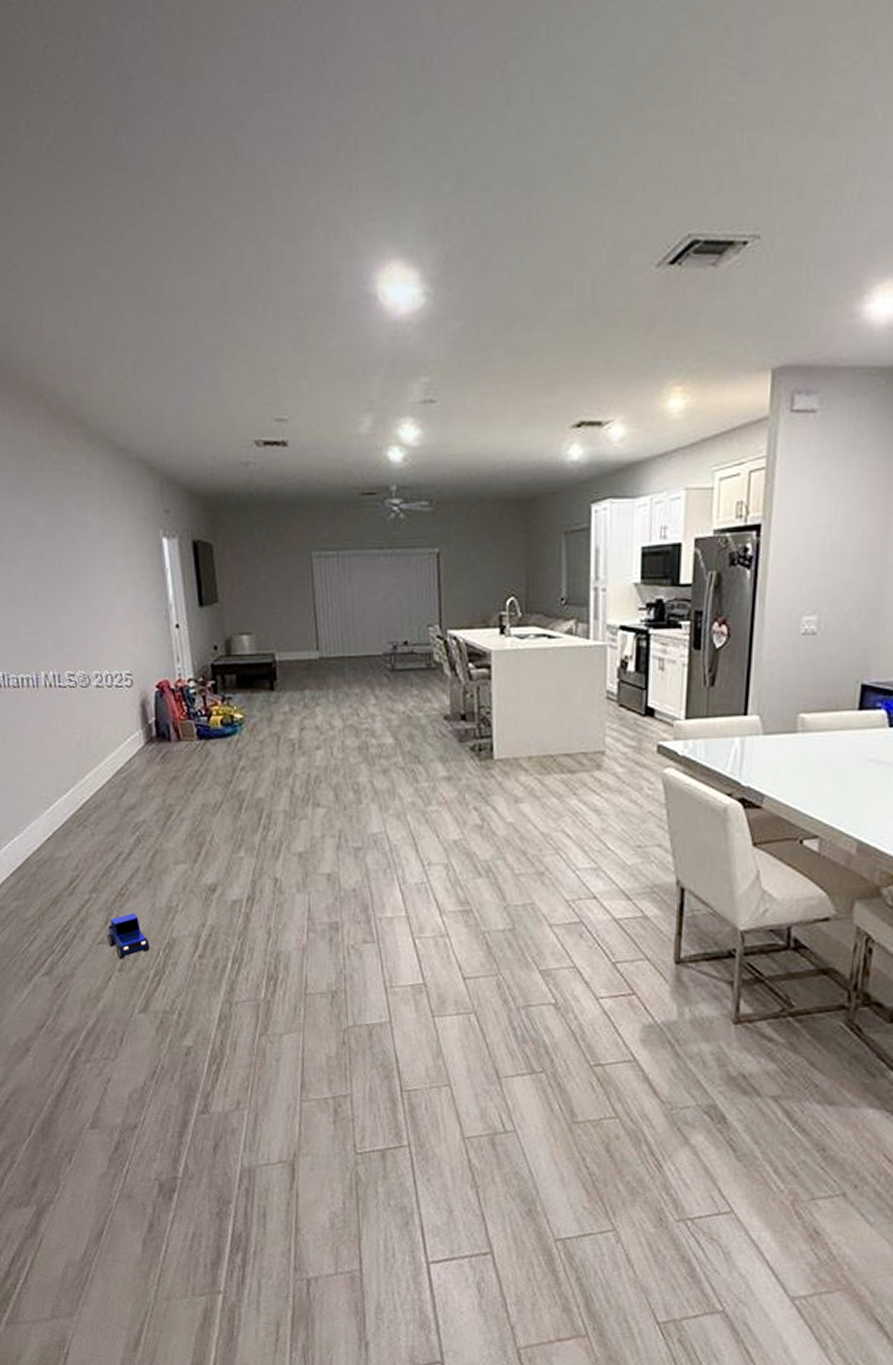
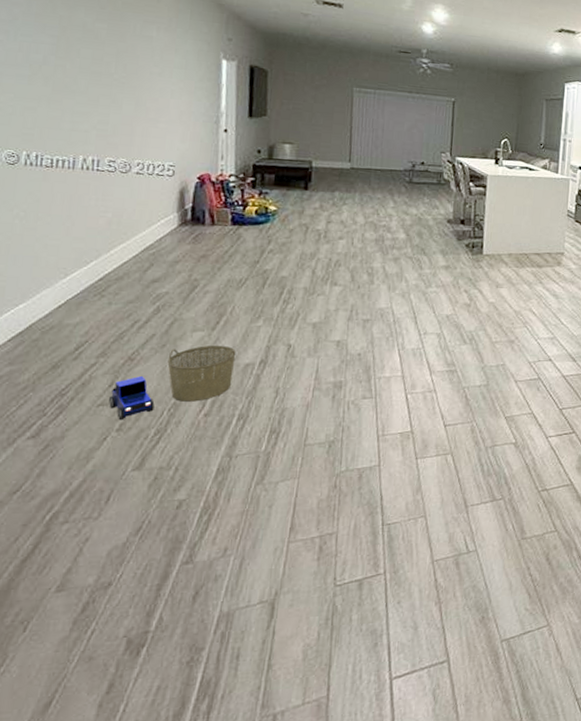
basket: none [155,879,222,942] -> present [167,345,236,402]

